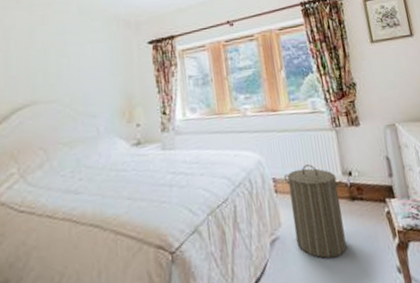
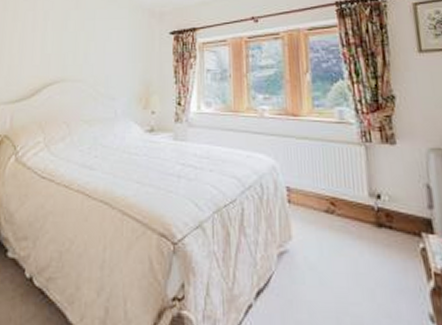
laundry hamper: present [283,164,347,259] -> none [299,179,368,287]

